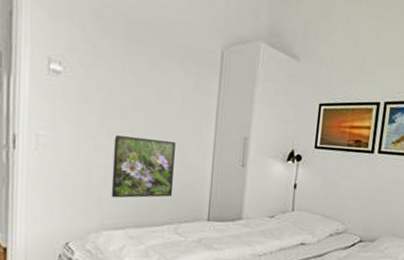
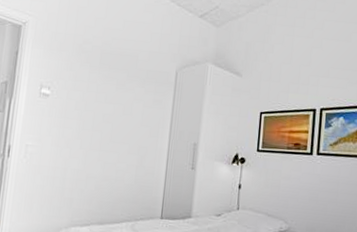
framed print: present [111,135,176,198] -> none [80,144,136,198]

